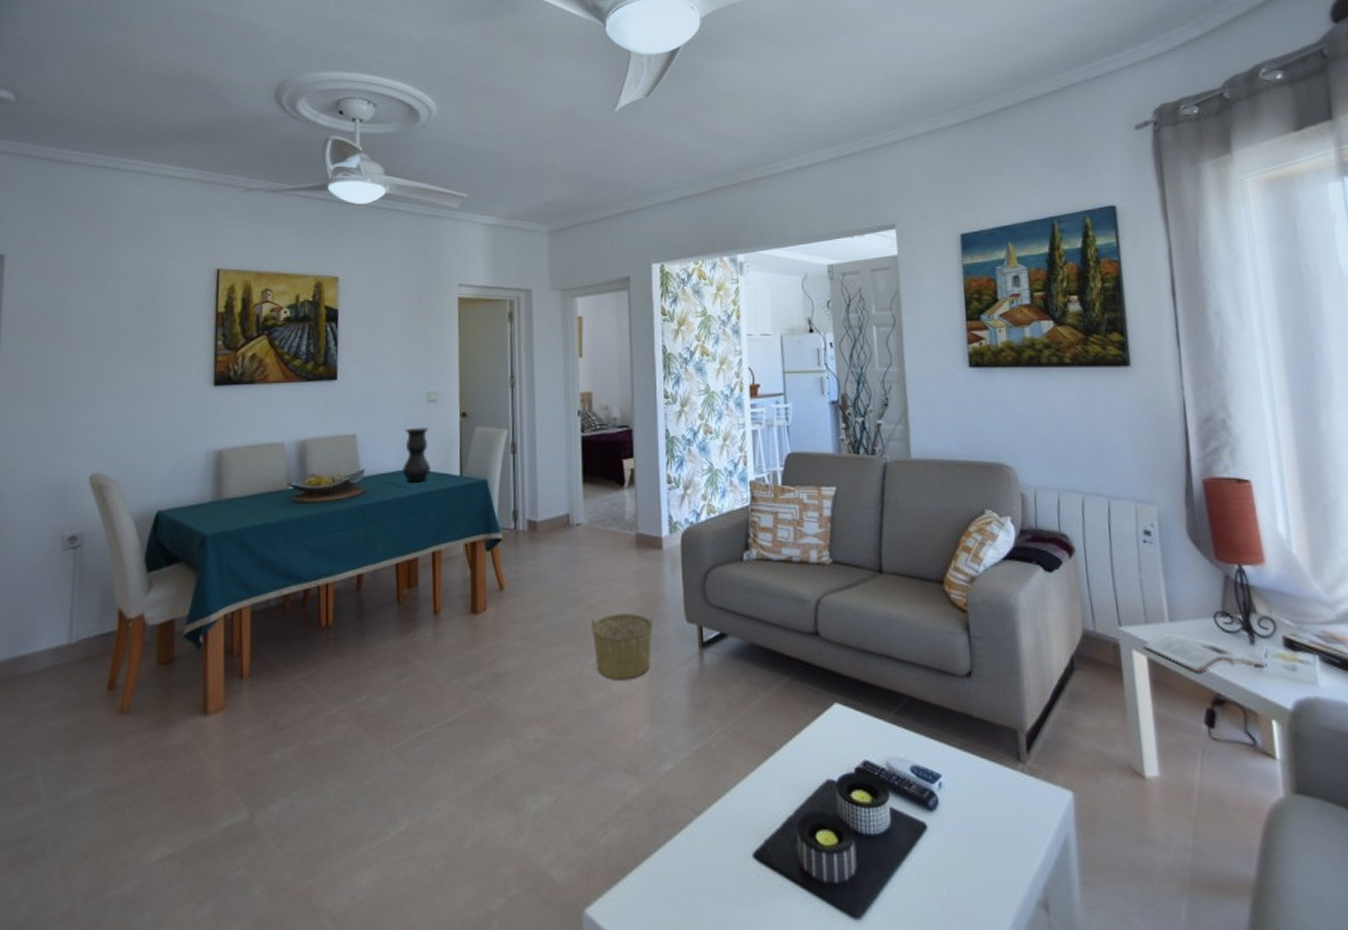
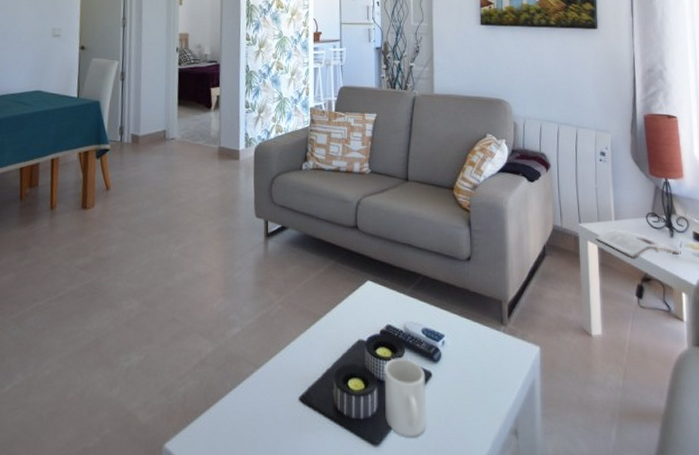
vase: present [402,427,432,482] -> none [29,57,54,102]
basket: present [591,614,654,680] -> none [179,210,230,263]
cup: none [861,804,924,909] -> present [383,358,427,438]

